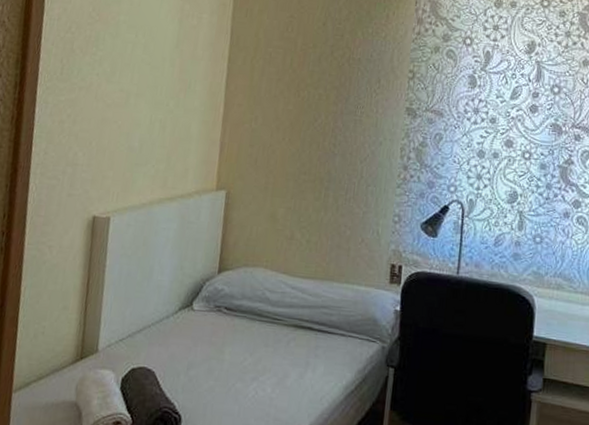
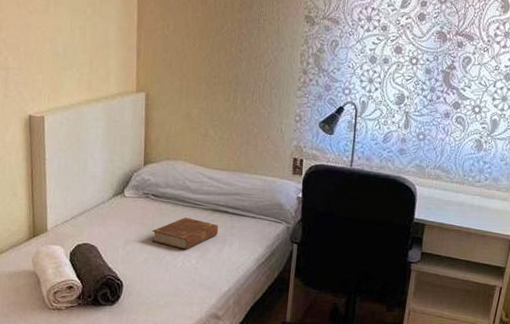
book: none [220,335,301,376] -> present [152,217,219,250]

